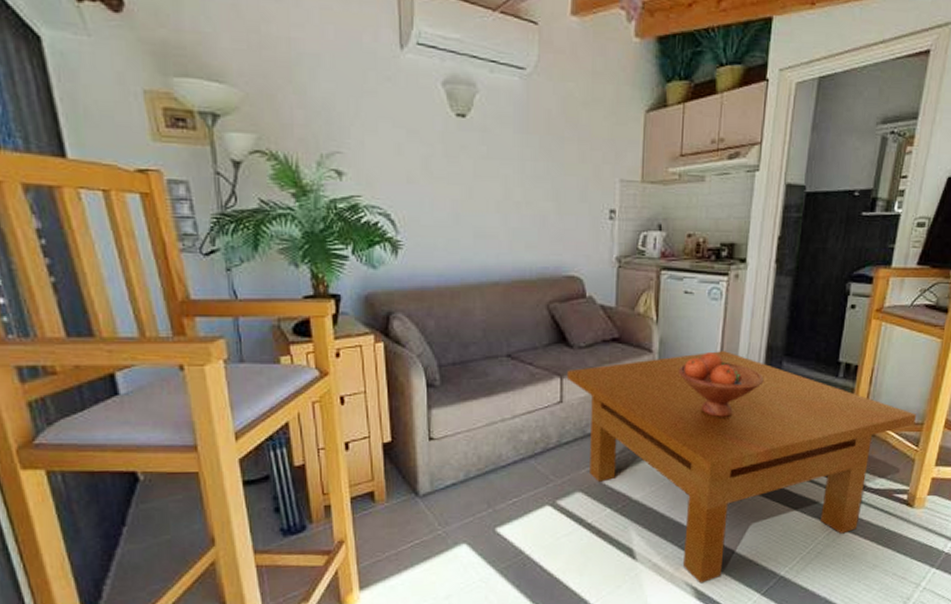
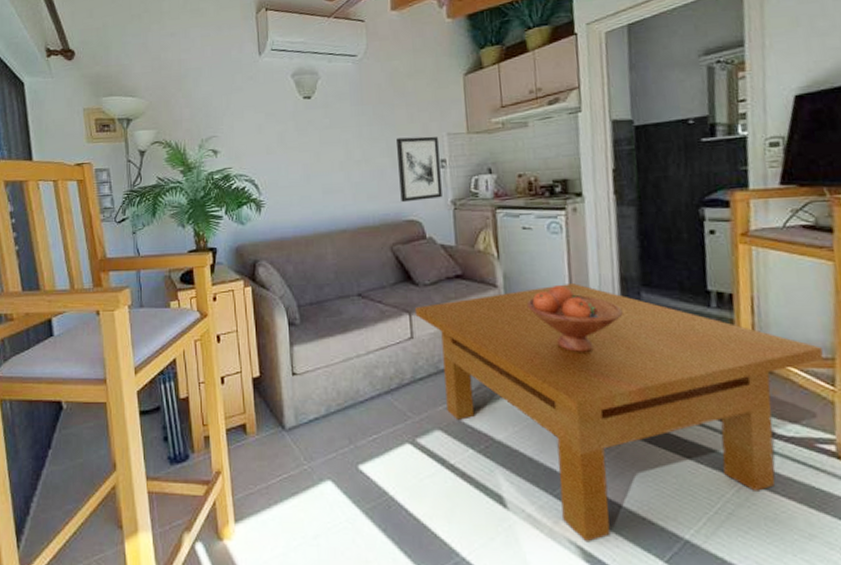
wall art: none [562,179,609,256] -> present [397,136,442,203]

